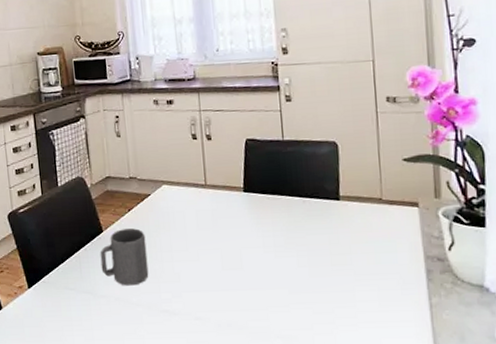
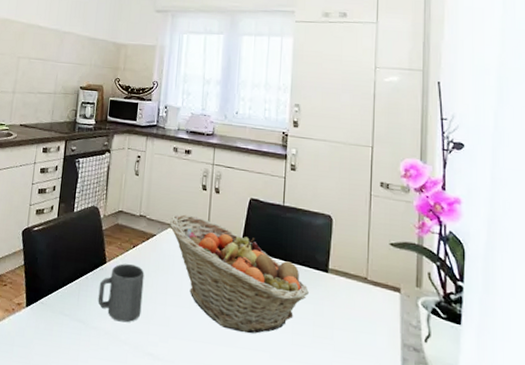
fruit basket: none [163,167,322,275] -> present [170,214,309,334]

